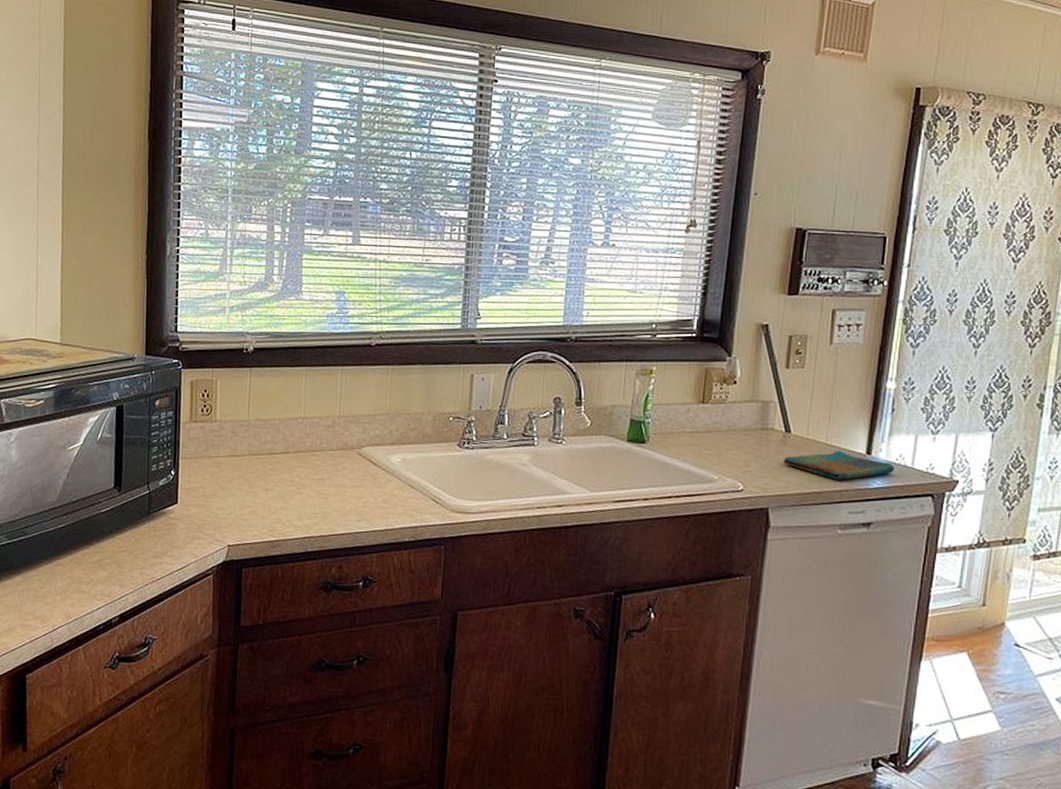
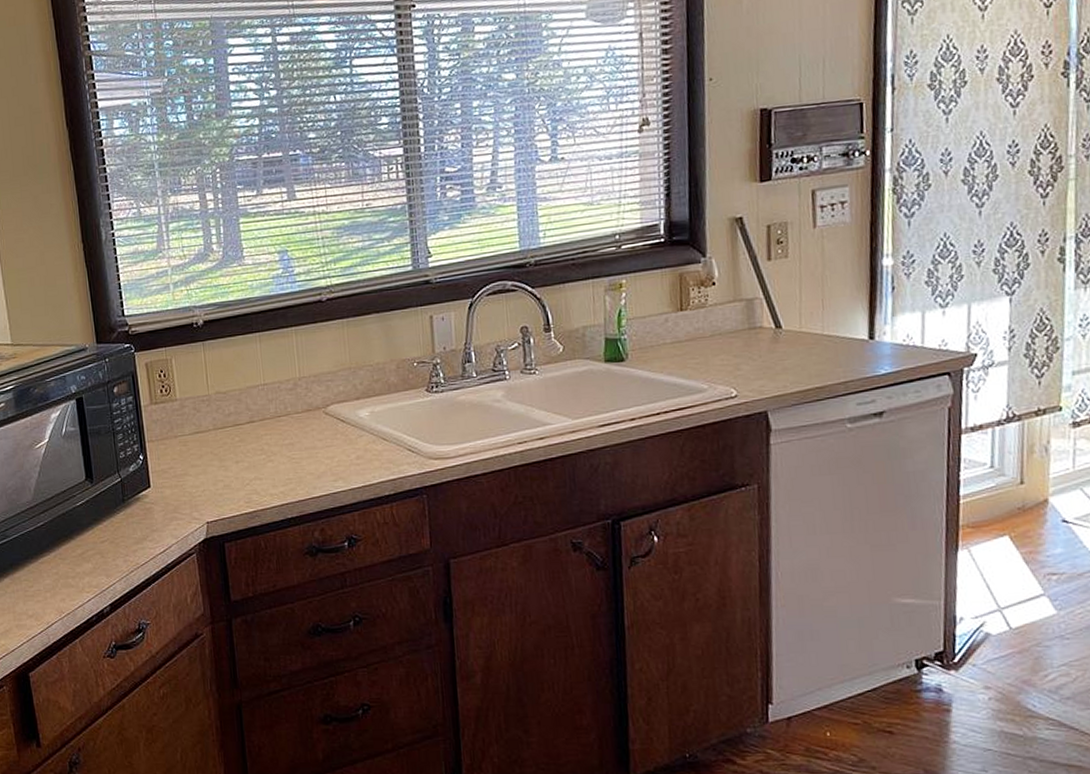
dish towel: present [783,450,894,480] -> none [777,339,903,372]

